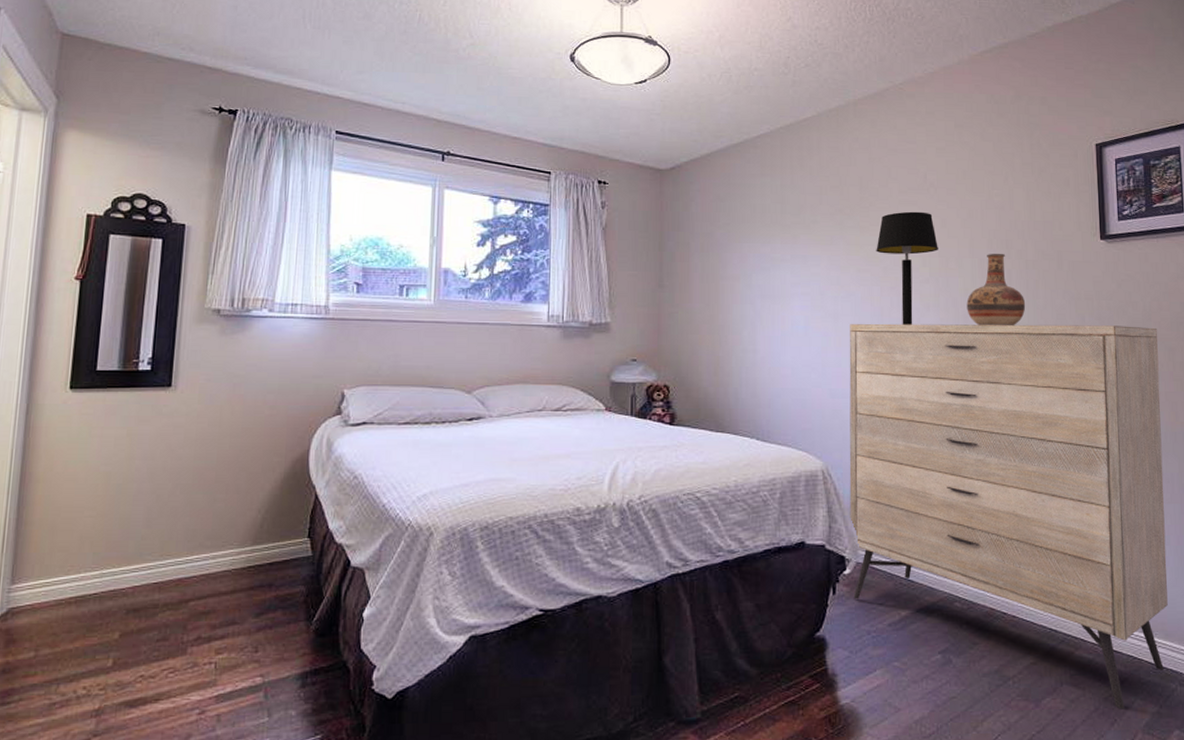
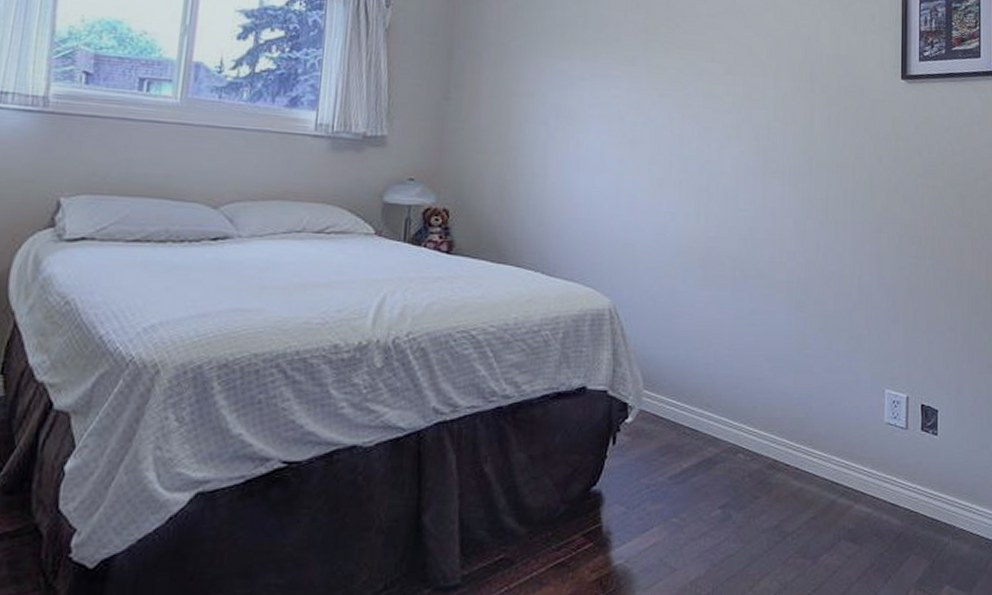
dresser: present [849,323,1168,709] -> none [634,152,950,565]
table lamp: present [876,211,938,325] -> none [680,36,743,157]
vase: present [966,254,1026,326] -> none [768,86,826,164]

